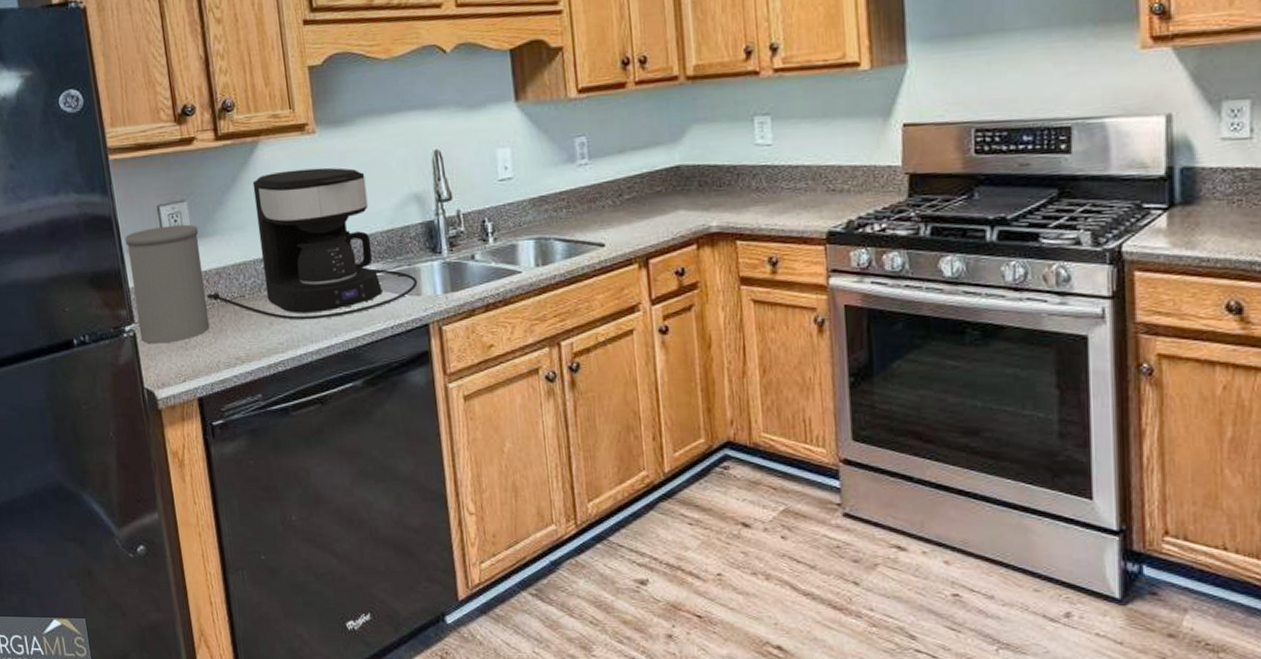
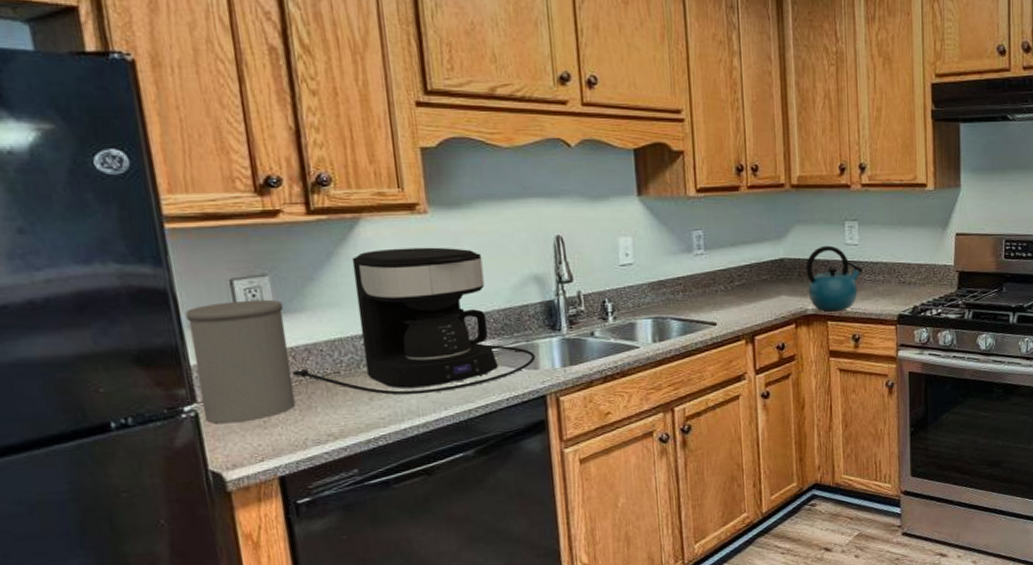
kettle: none [707,147,780,229] -> present [805,245,864,312]

